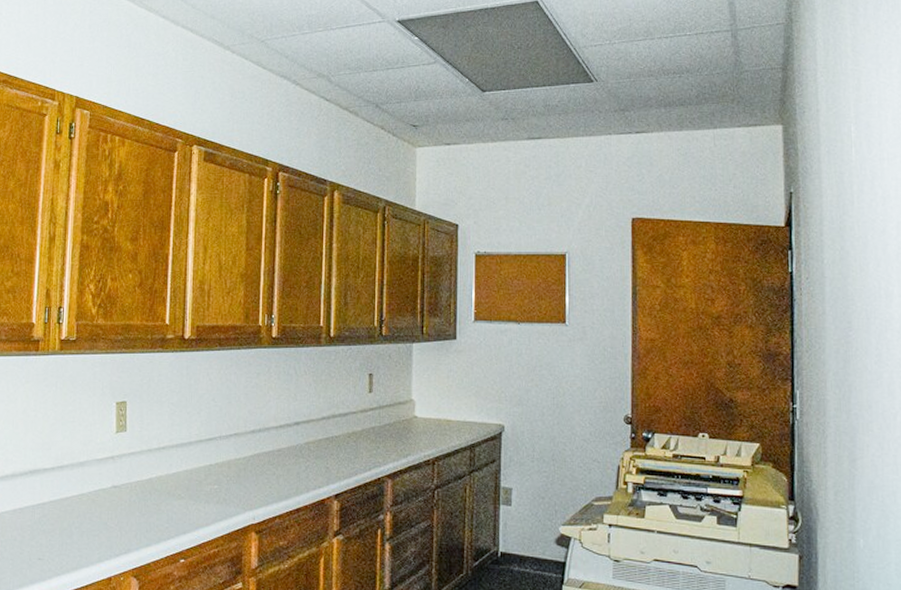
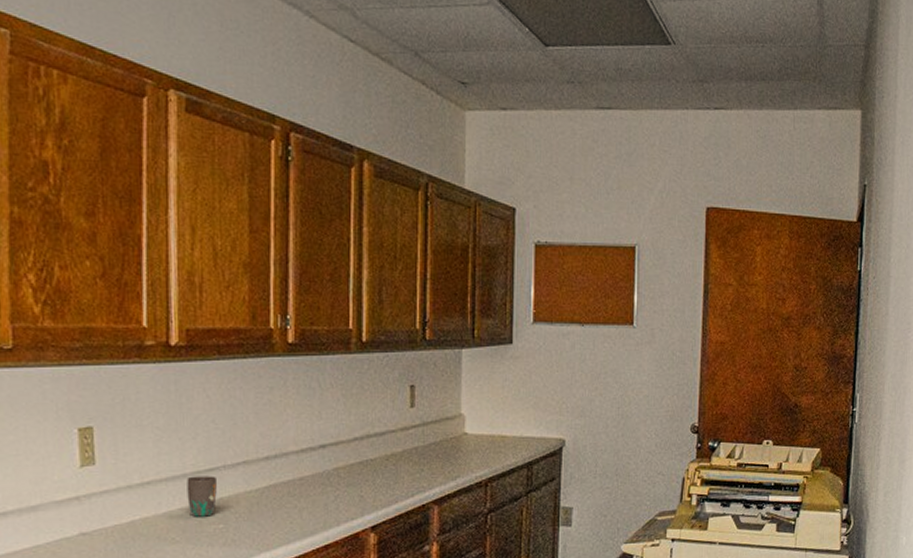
mug: none [191,444,214,478] -> present [187,476,217,517]

